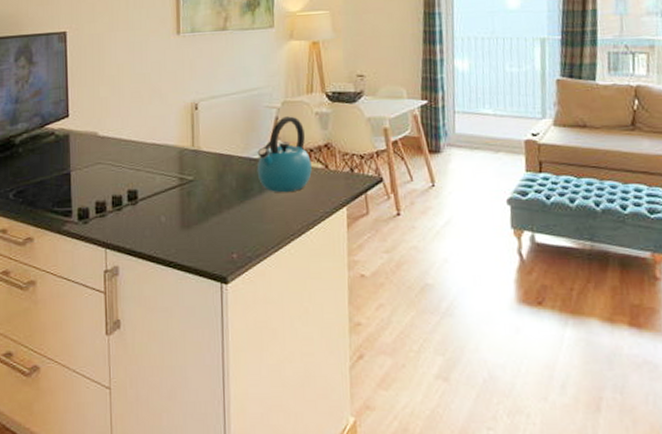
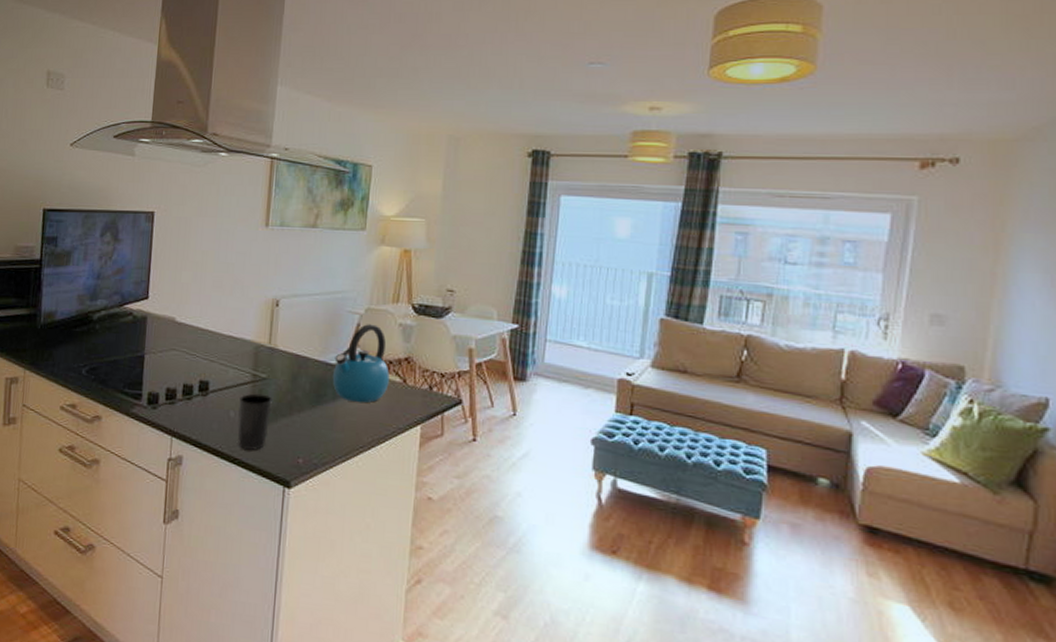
cup: none [168,195,201,252] -> present [237,393,272,450]

